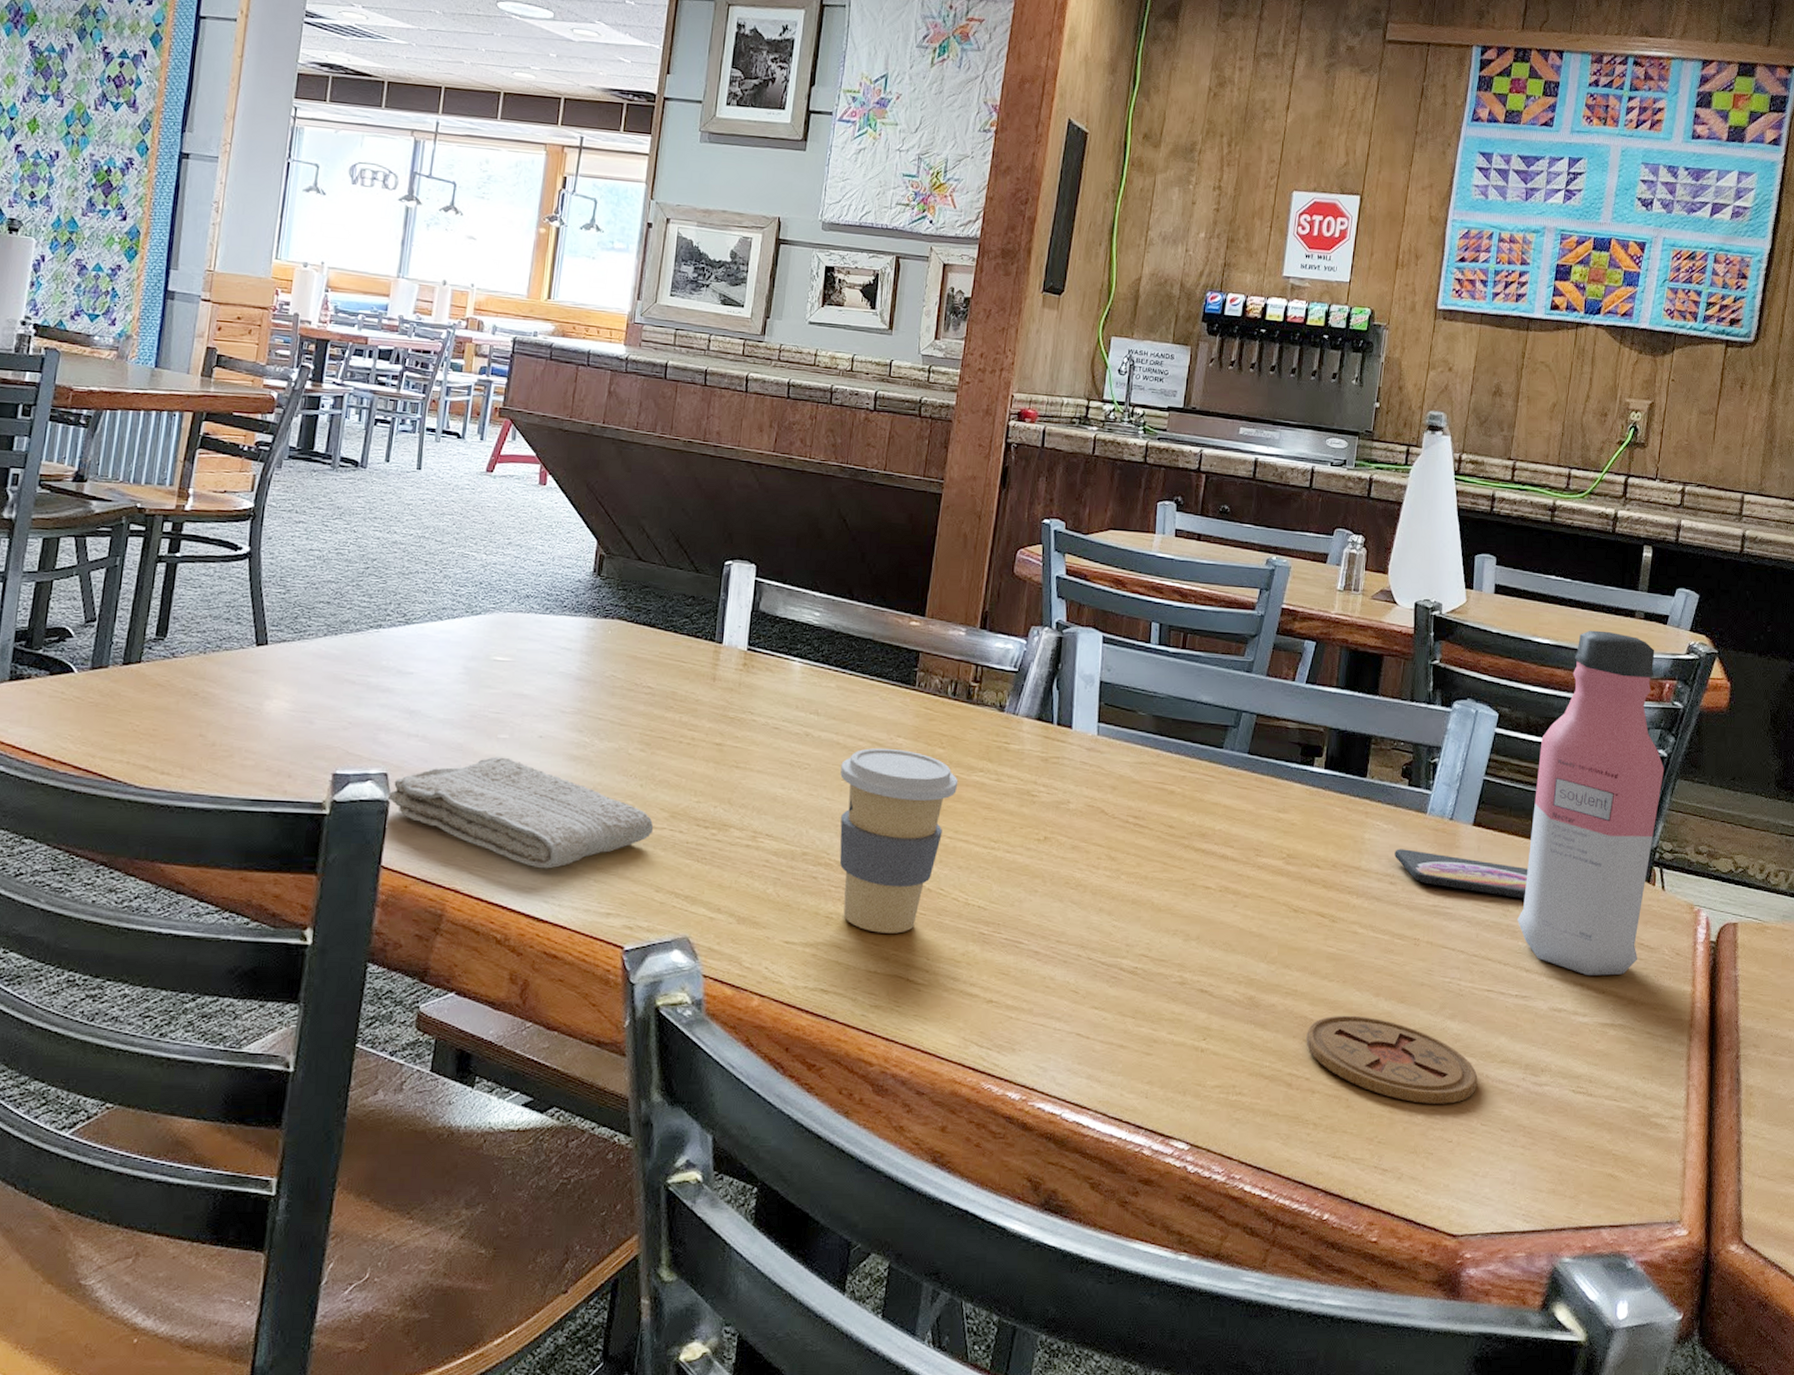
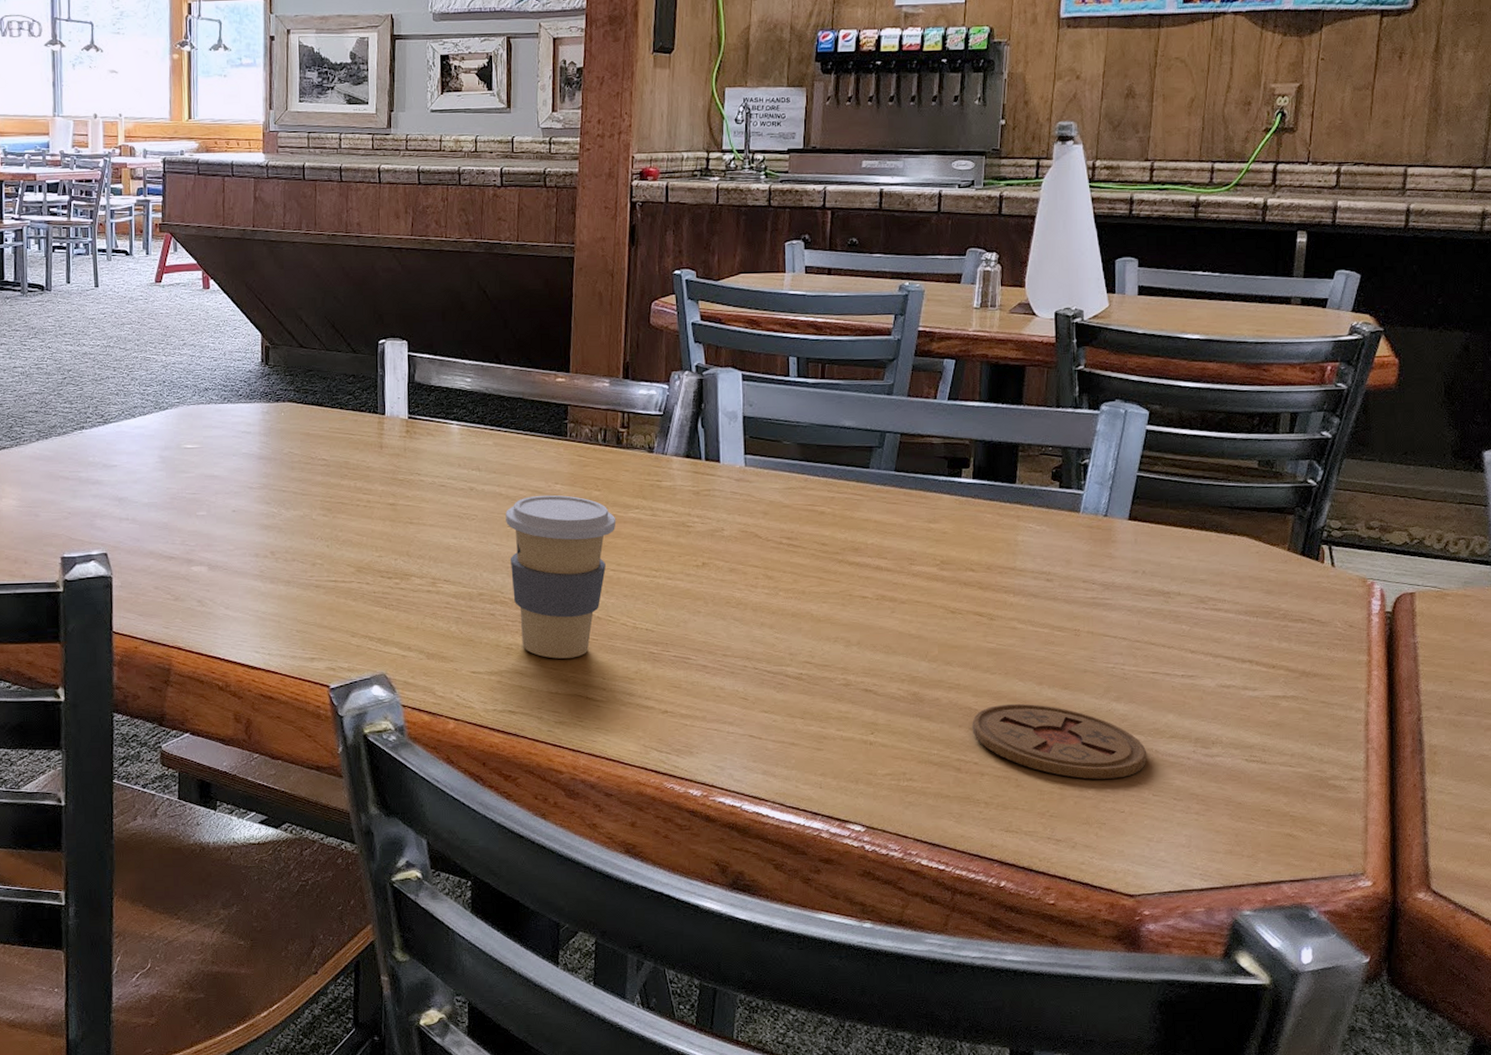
washcloth: present [388,757,654,869] -> none [111,531,343,624]
smartphone: present [1394,849,1528,899] -> none [1049,547,1189,585]
water bottle: present [1517,630,1665,976] -> none [1179,320,1330,652]

